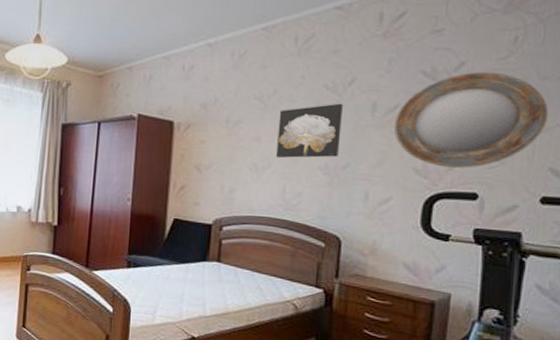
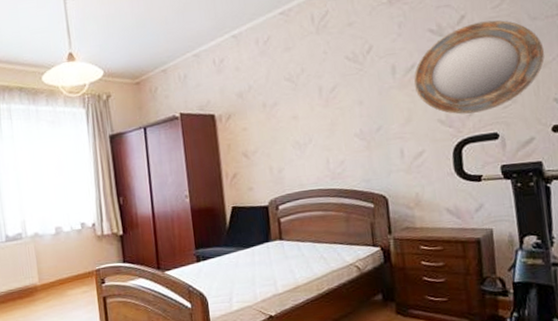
wall art: present [276,103,343,158] -> none [310,71,370,132]

